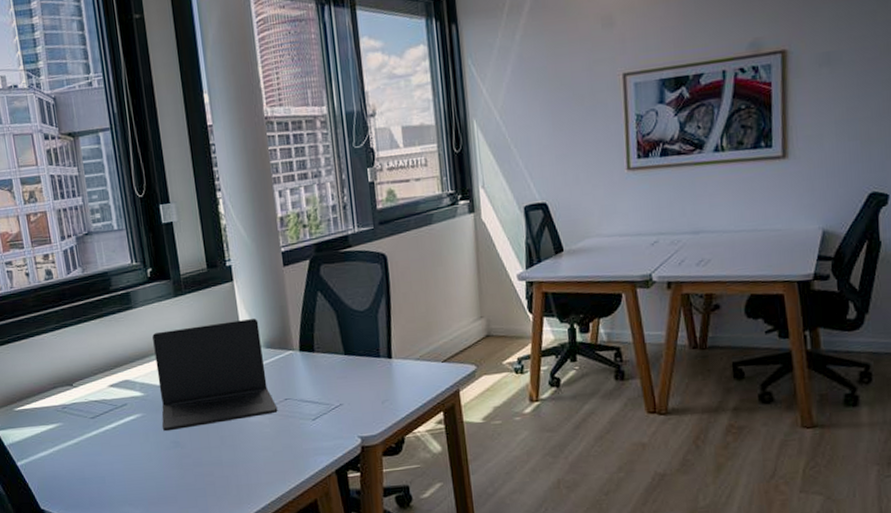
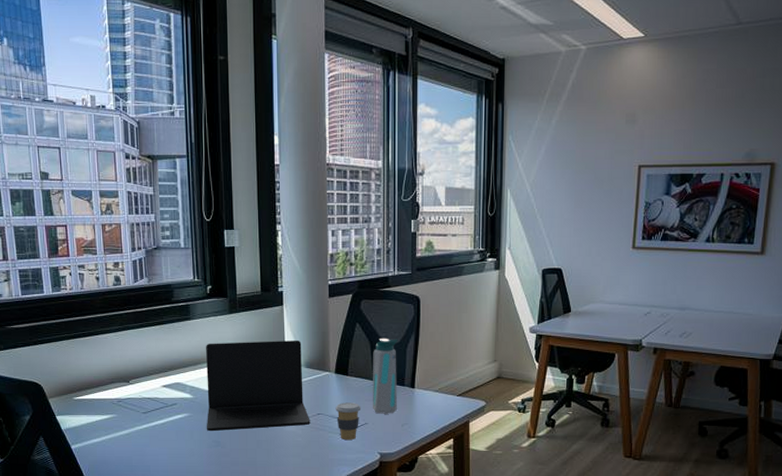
coffee cup: none [304,382,334,426] -> present [335,402,361,440]
water bottle: none [340,304,375,392] -> present [372,338,398,414]

